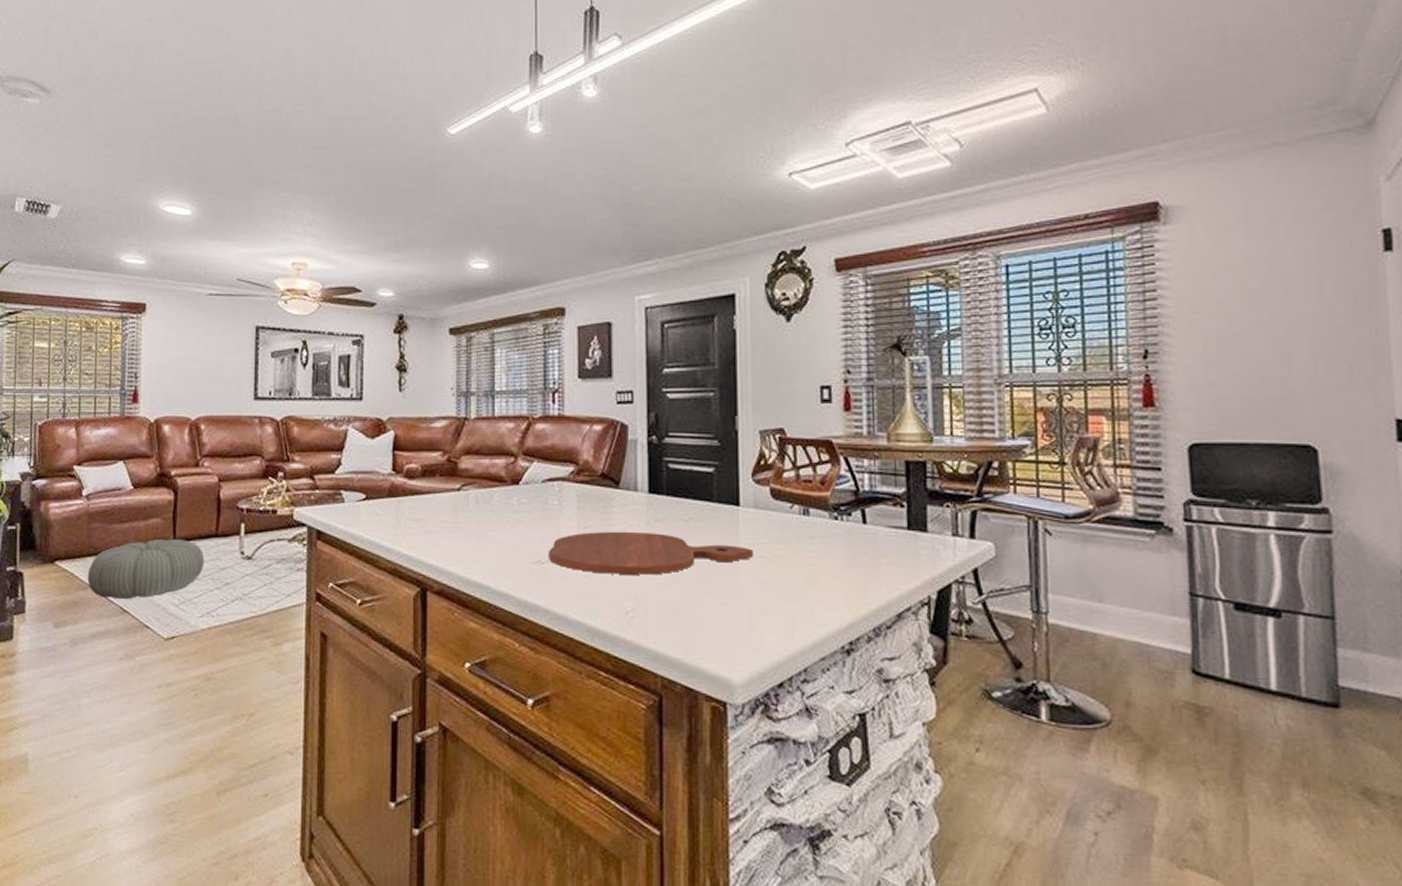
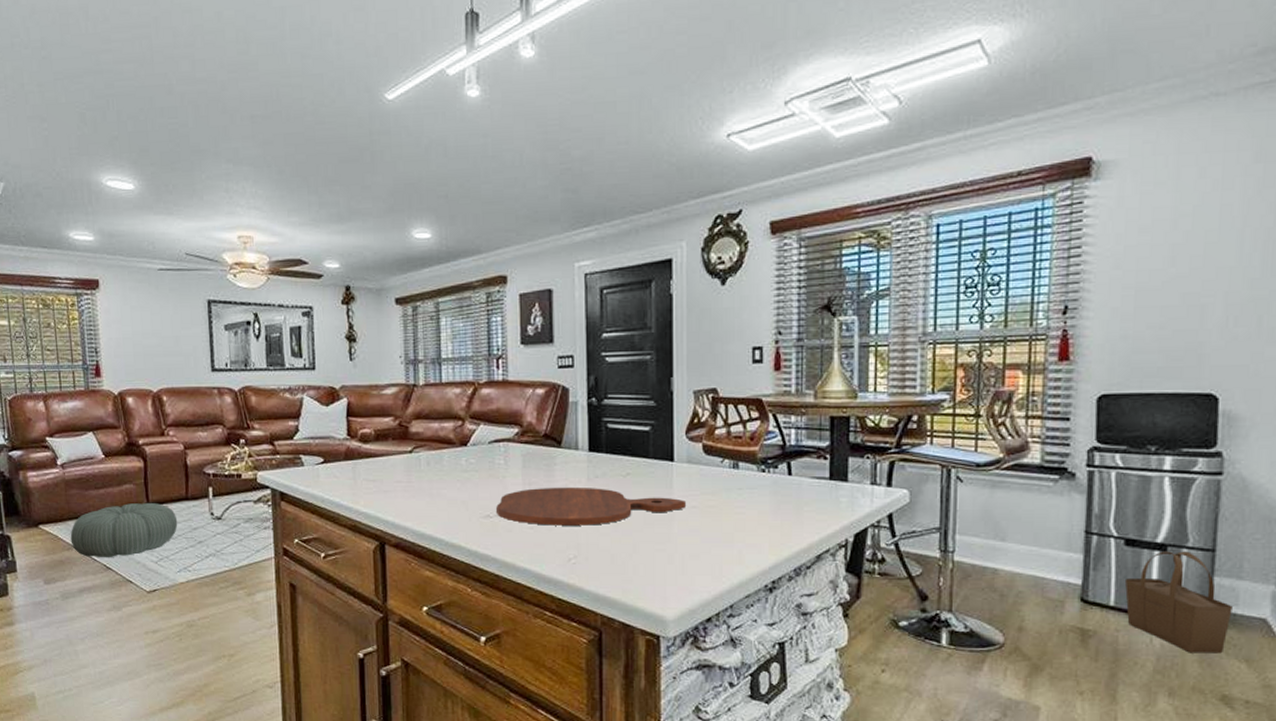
shopping bag: none [1238,617,1363,738] -> present [1124,551,1233,654]

